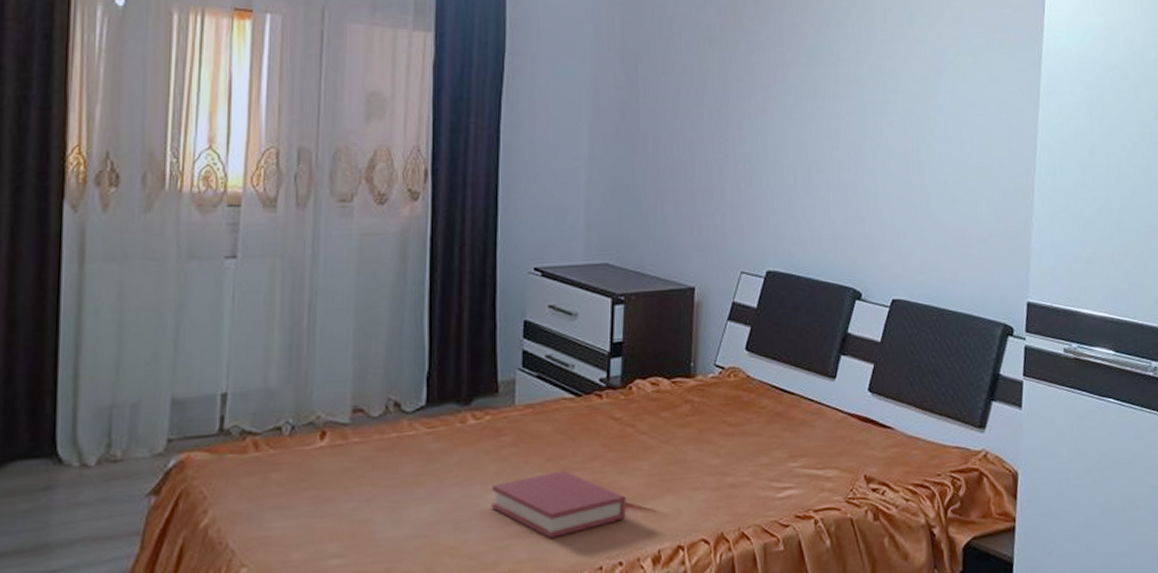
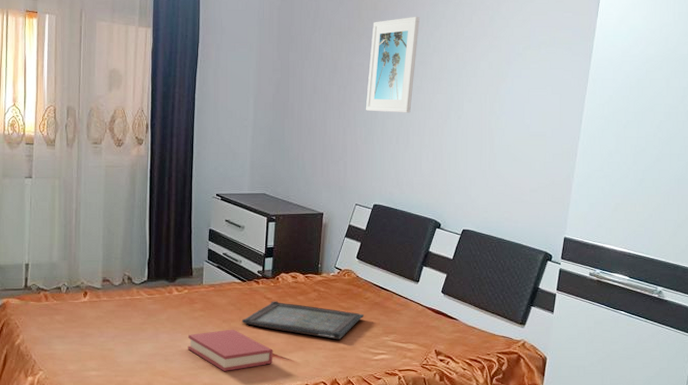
serving tray: none [576,422,761,474] -> present [241,301,364,340]
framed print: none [748,13,817,143] -> present [365,16,419,113]

